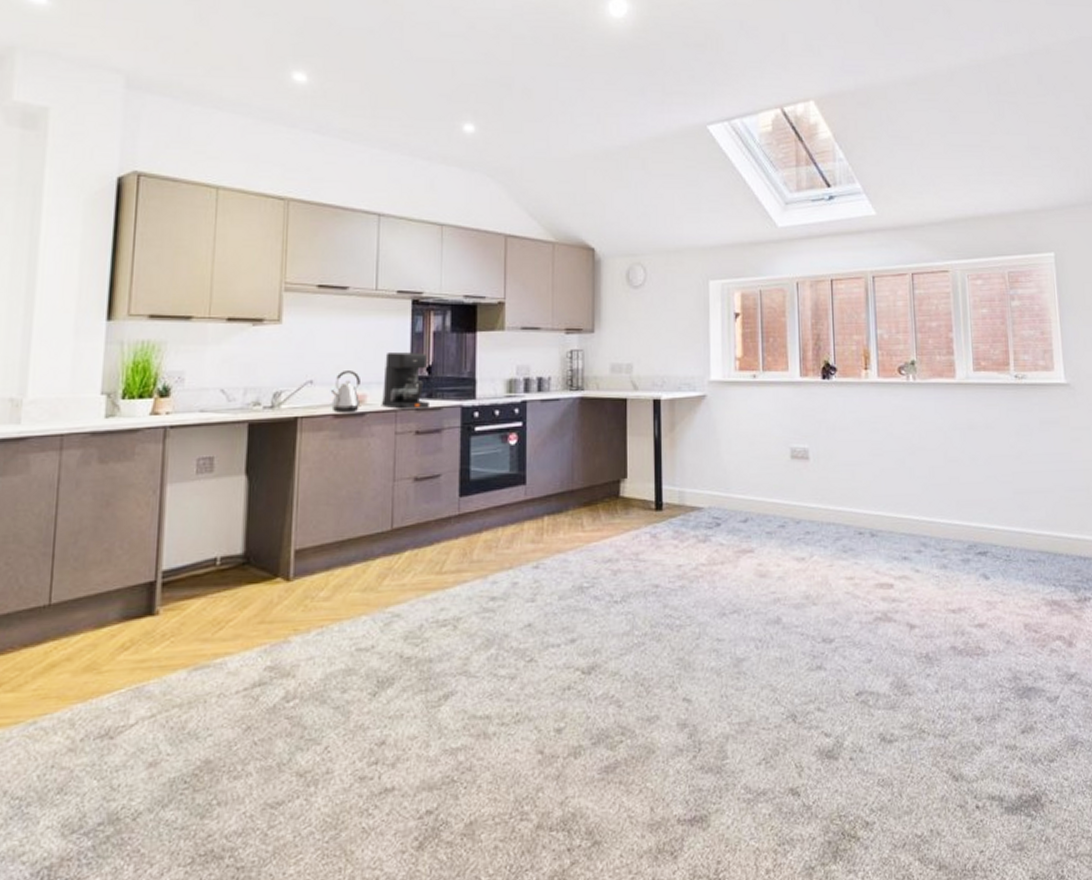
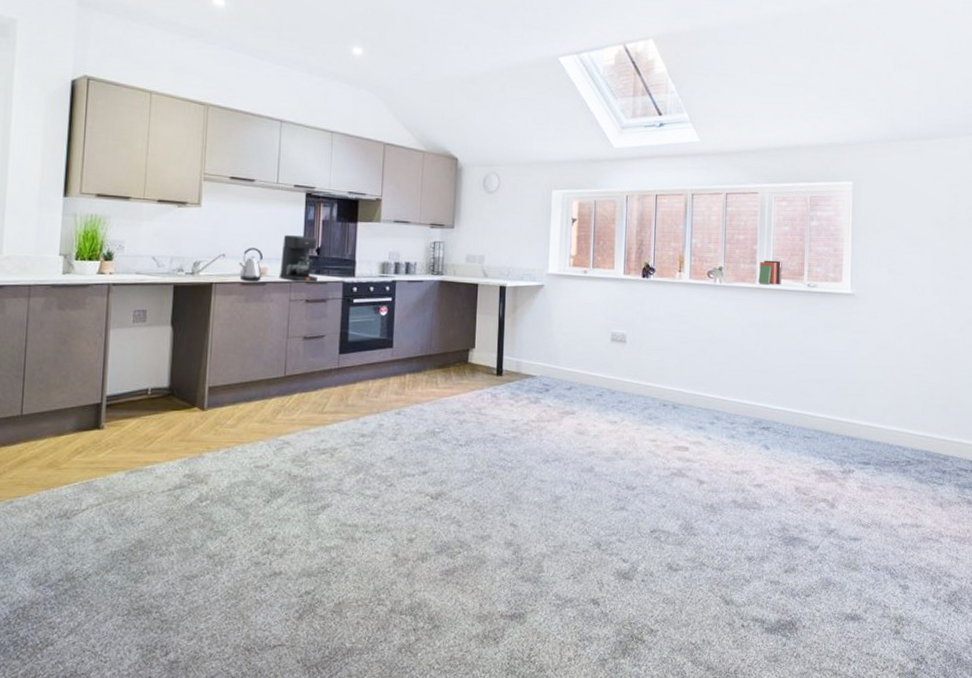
books: none [957,349,985,379] -> present [758,260,782,285]

